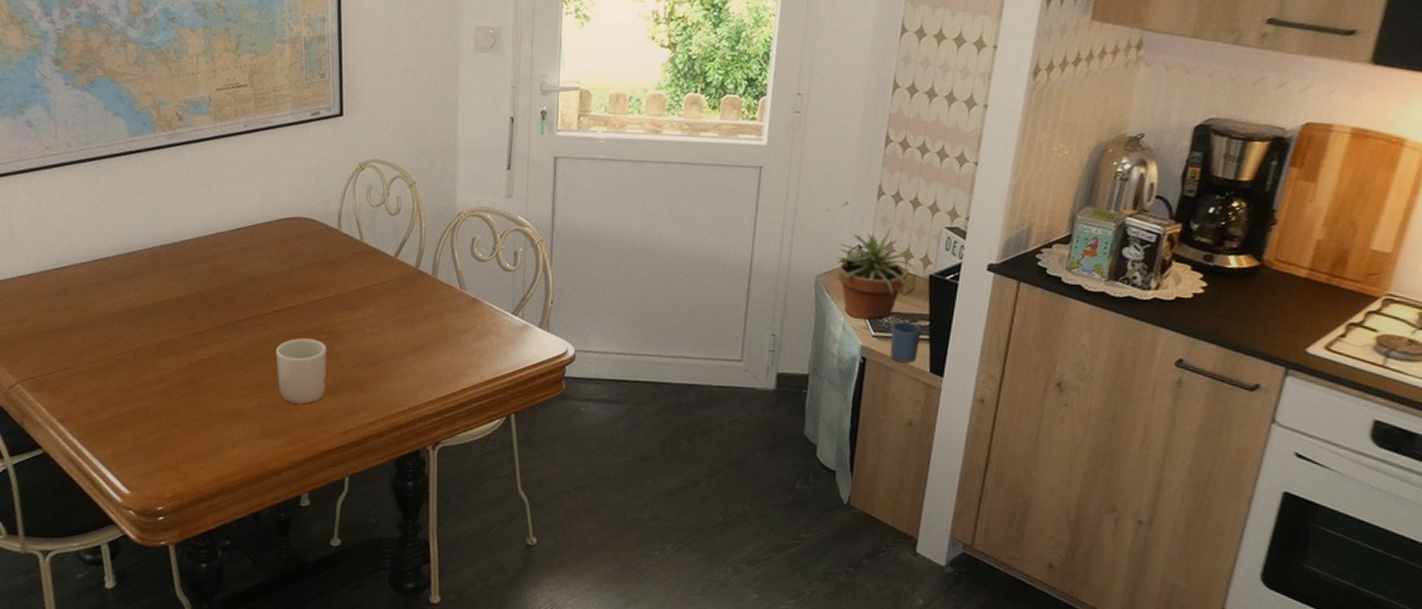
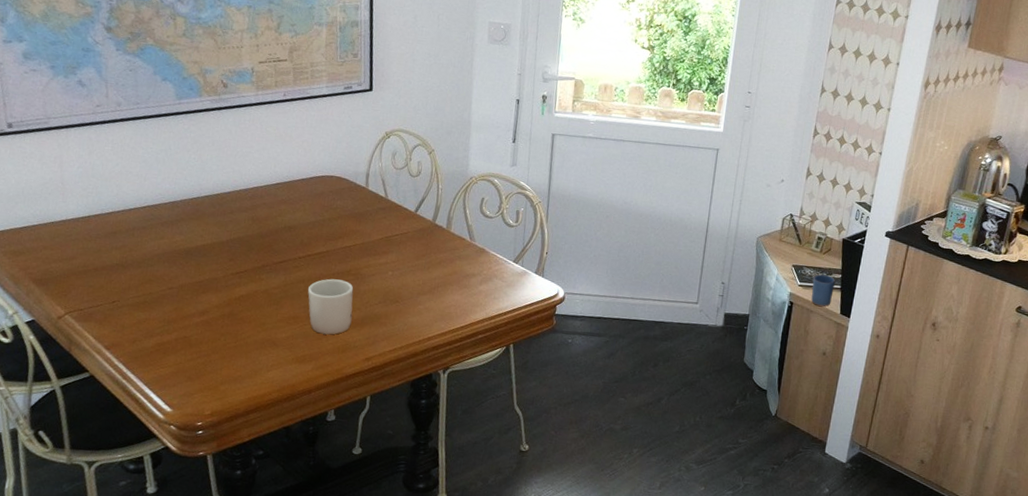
potted plant: present [833,227,915,321] -> none [770,201,833,274]

